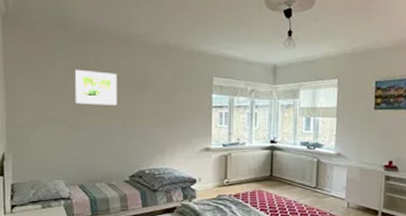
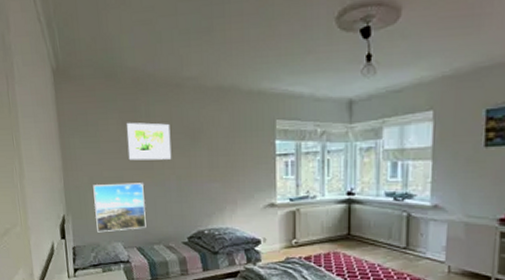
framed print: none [37,124,89,171] -> present [93,183,146,233]

